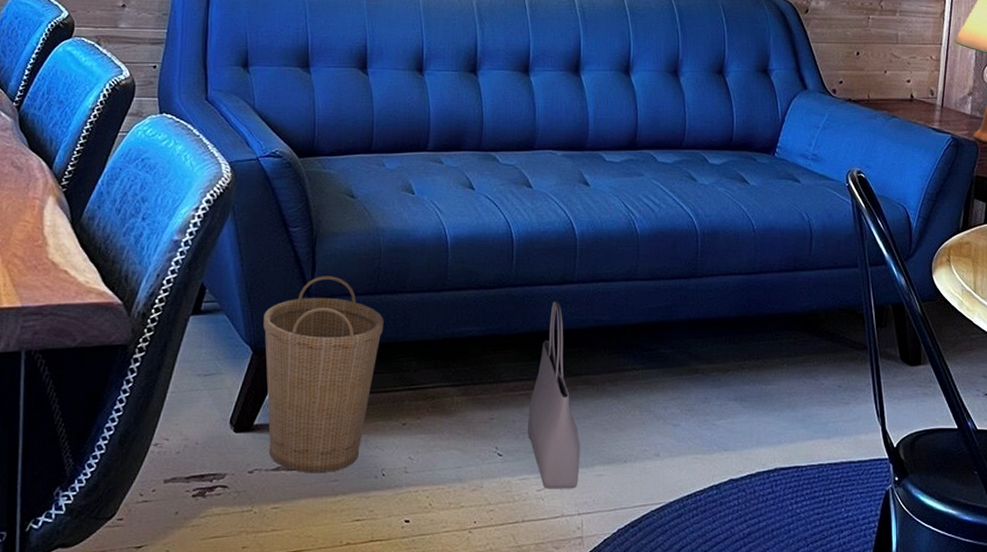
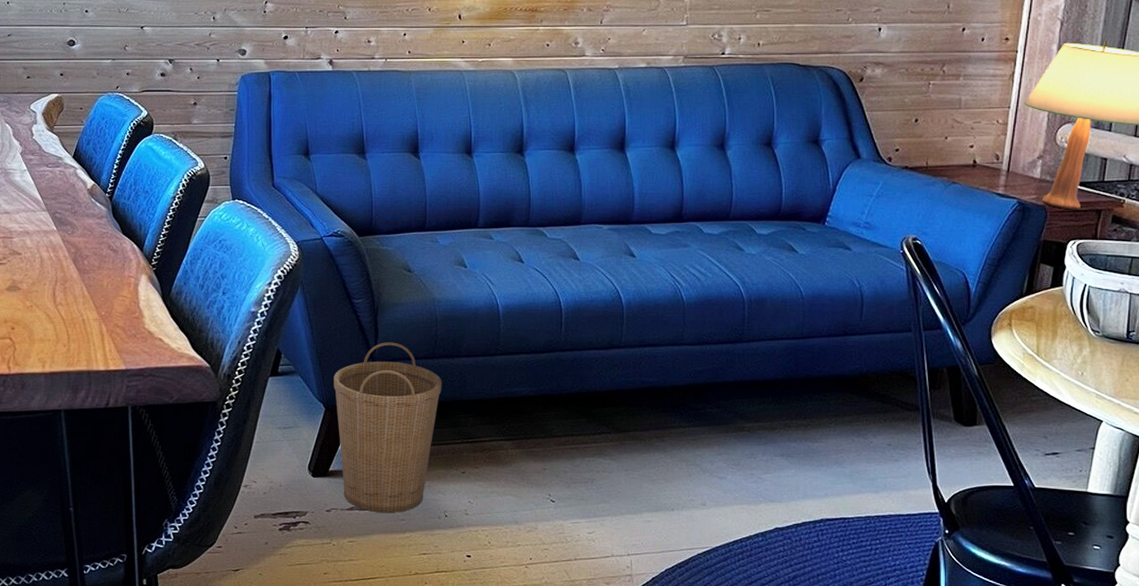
tote bag: present [528,301,580,489] -> none [579,364,629,533]

